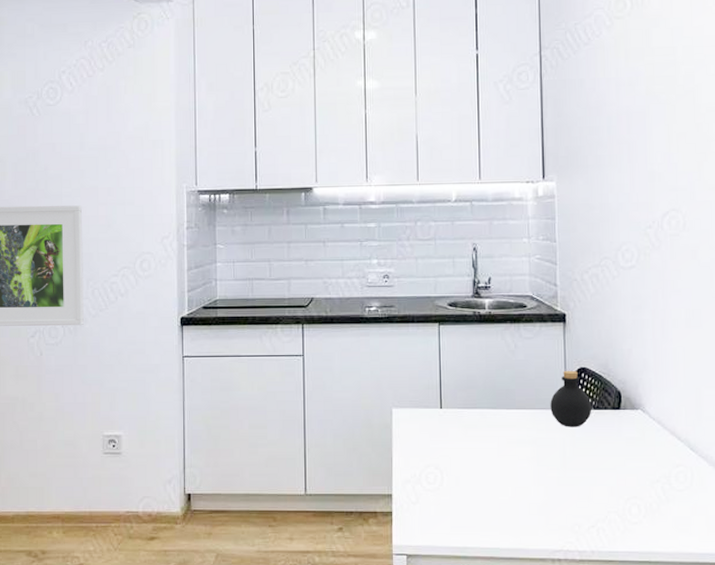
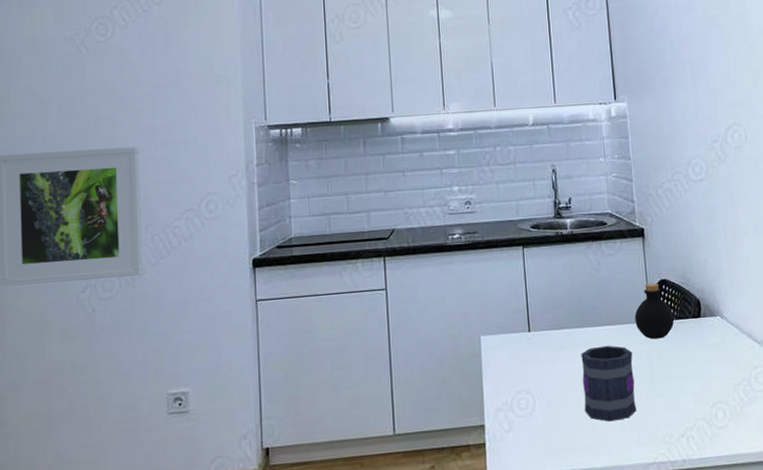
mug: none [492,429,546,505] -> present [581,345,637,422]

